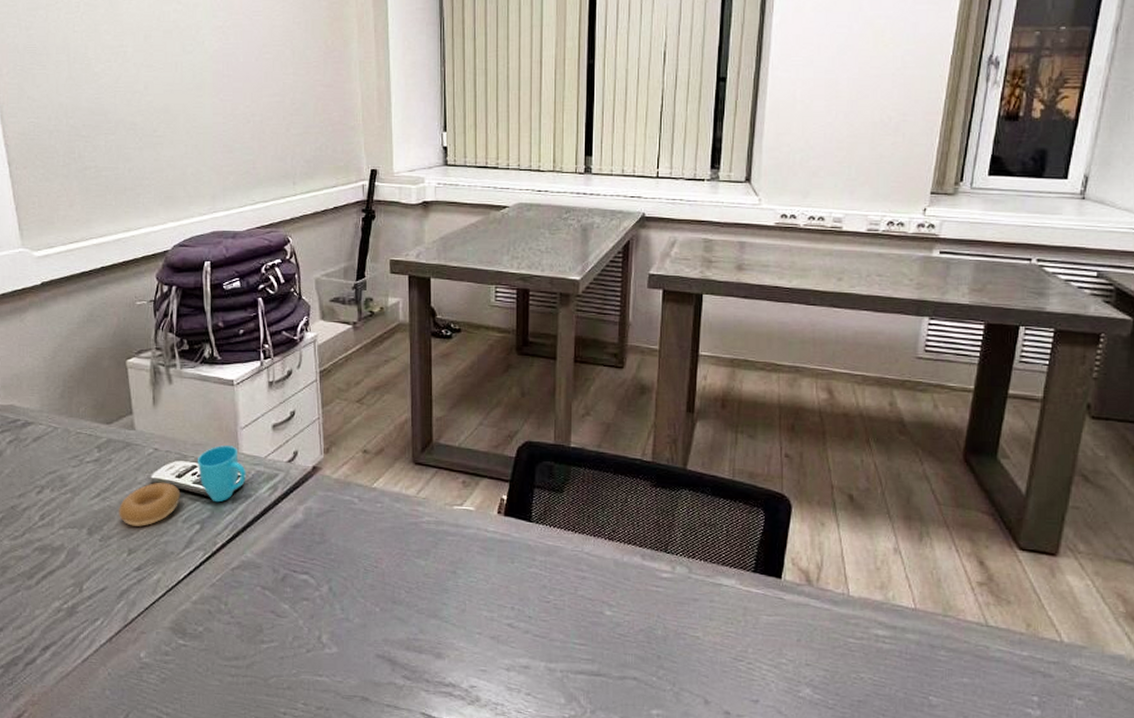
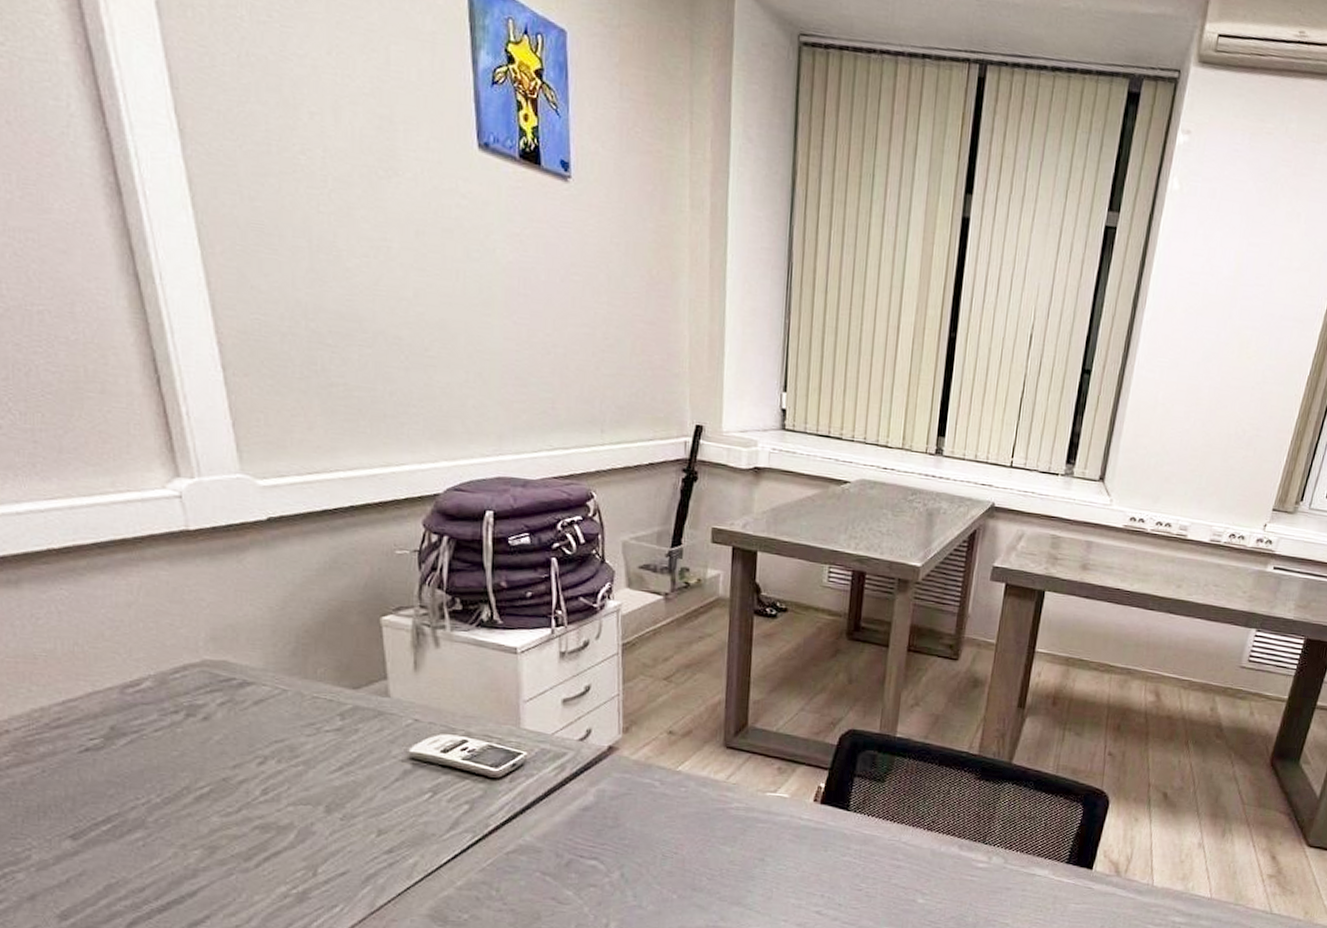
cup: present [118,445,246,527] -> none [365,719,528,805]

